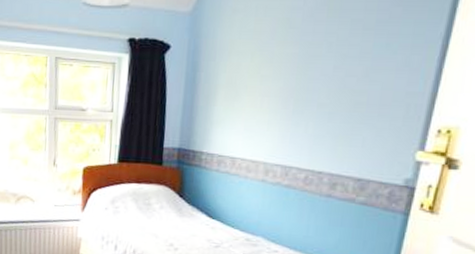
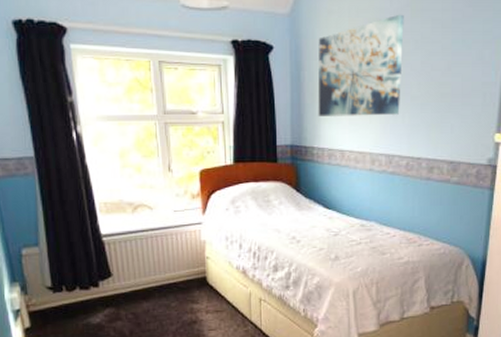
wall art: none [210,14,319,123] -> present [318,14,404,116]

